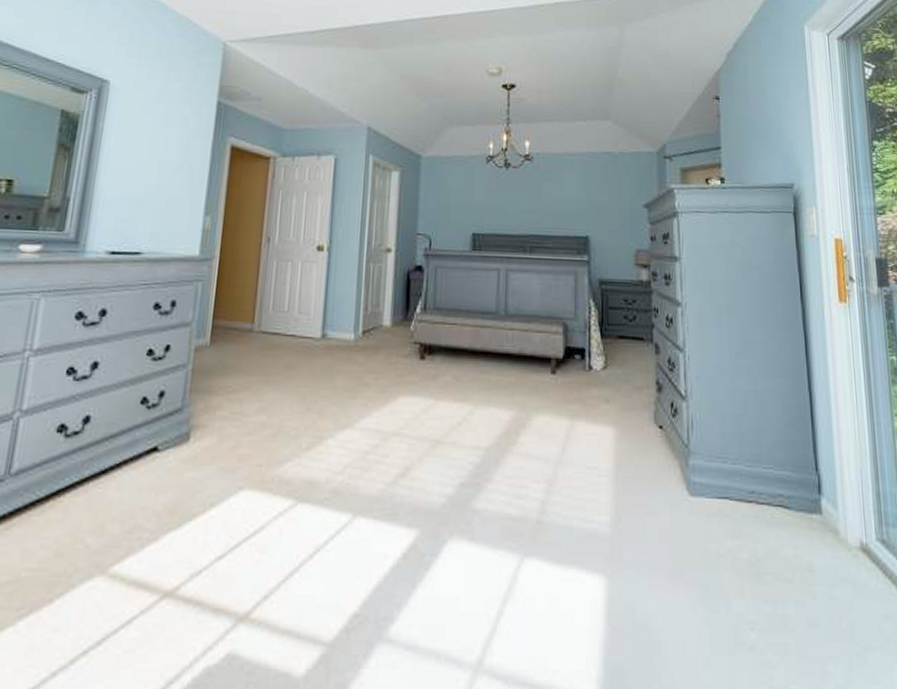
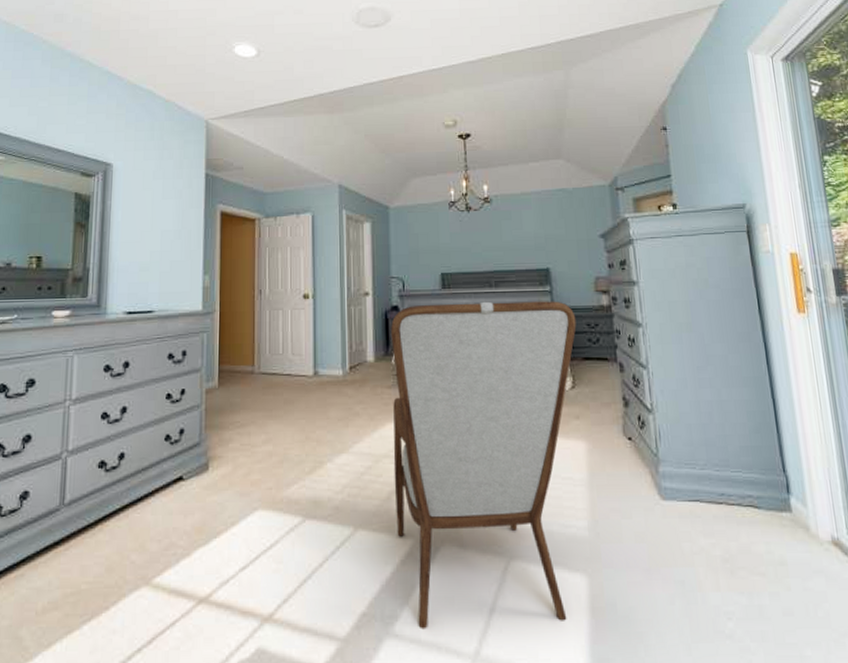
armchair: none [400,267,613,634] -> present [391,301,576,629]

